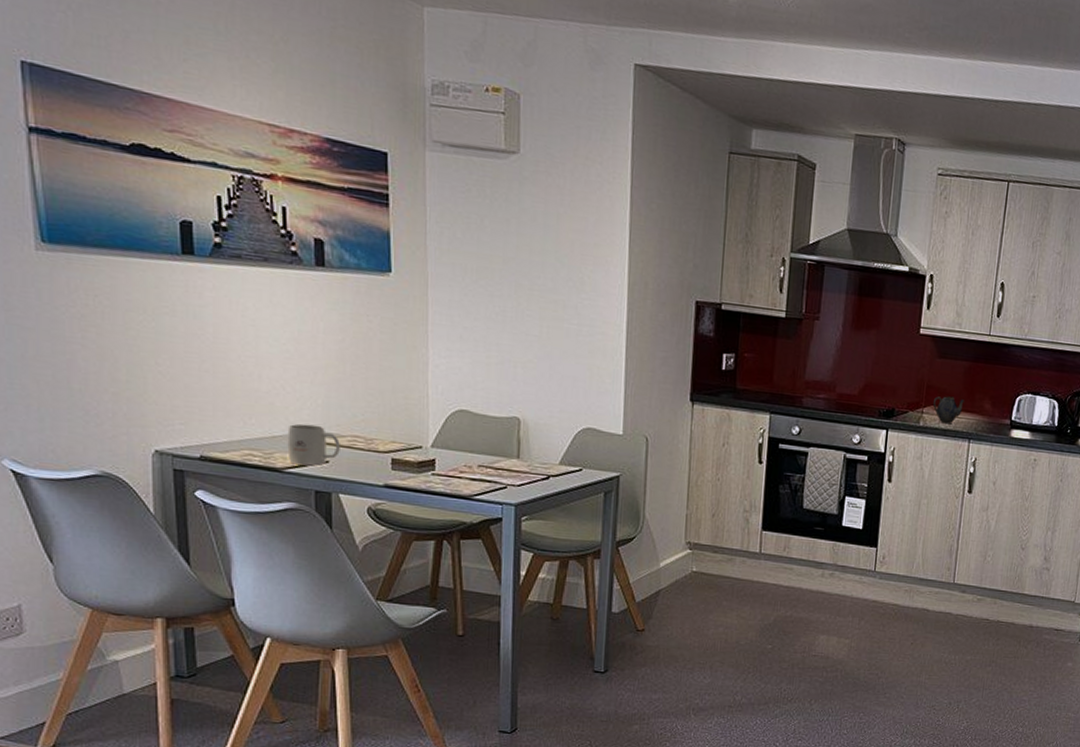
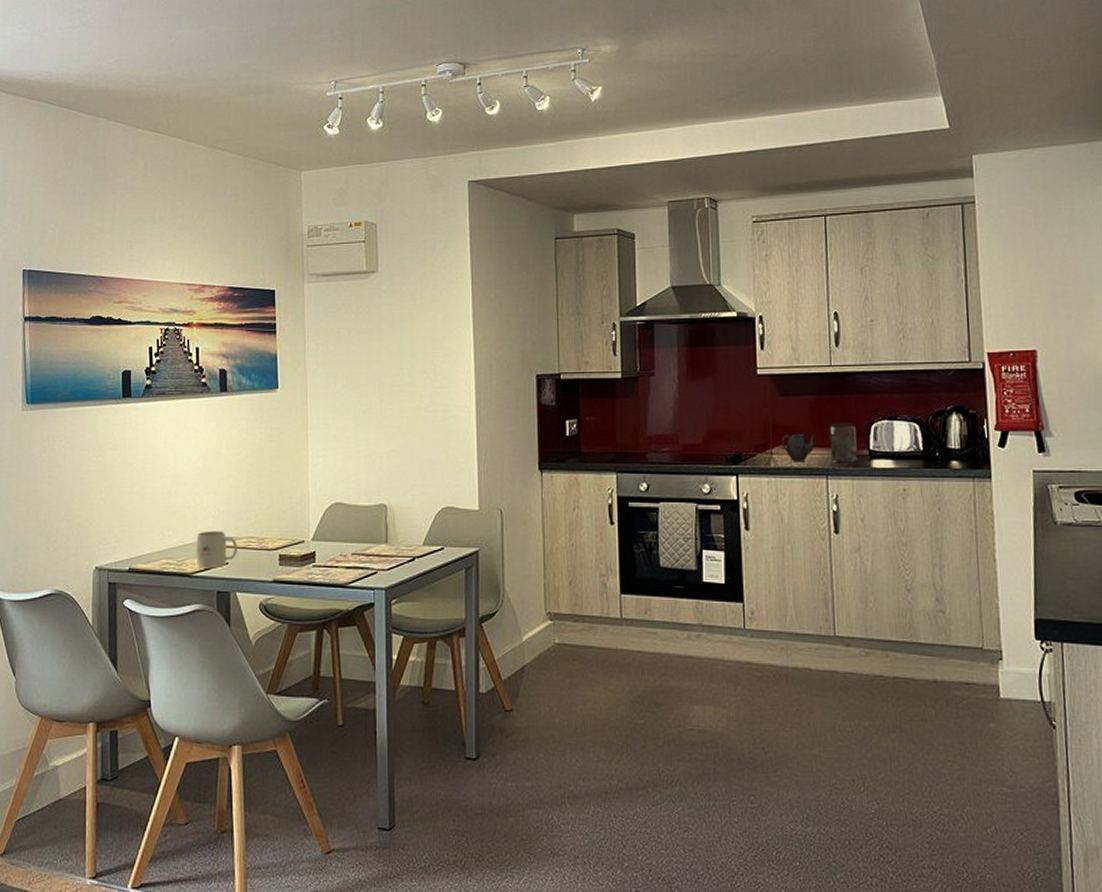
jar: none [975,390,1003,431] -> present [829,423,857,464]

